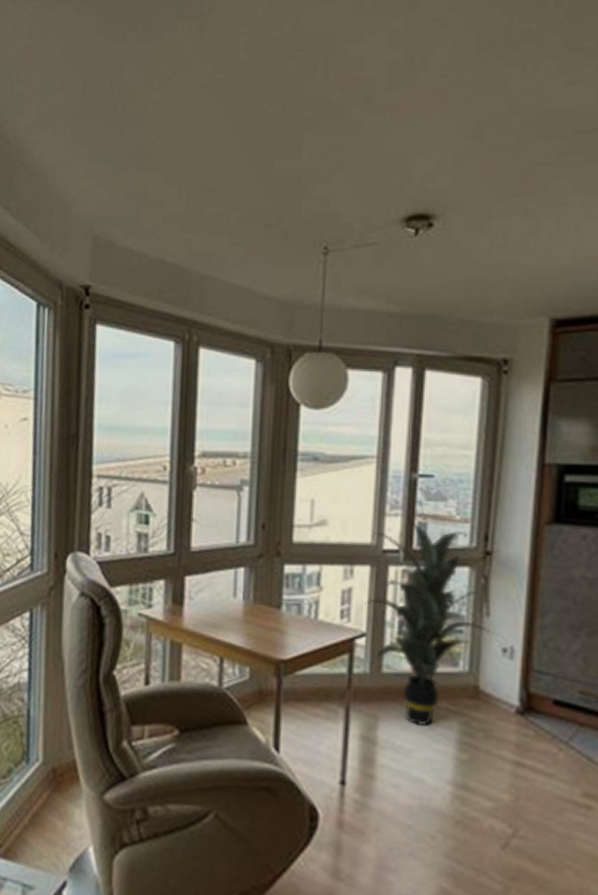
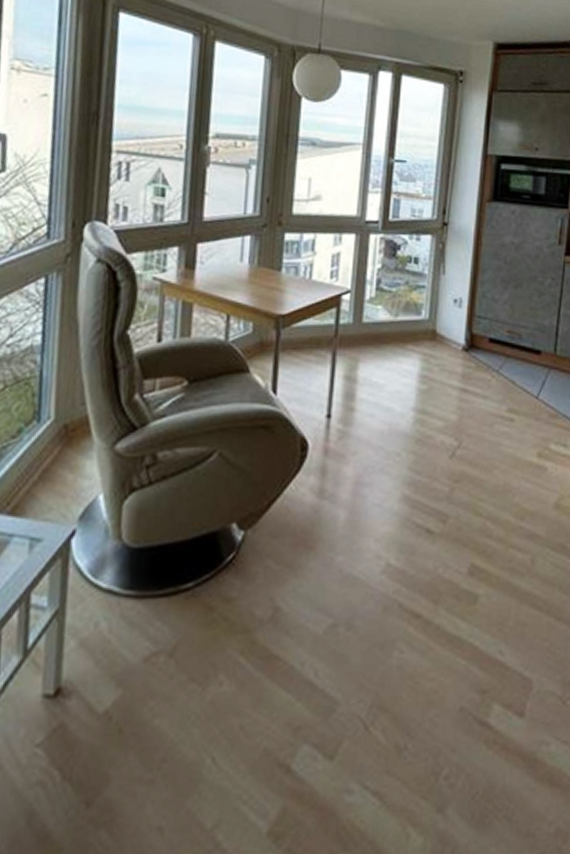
indoor plant: present [364,521,494,726] -> none [350,197,448,364]

